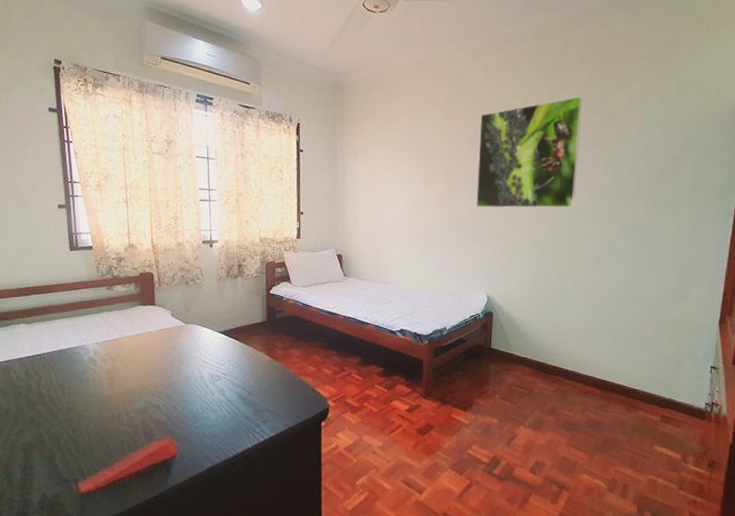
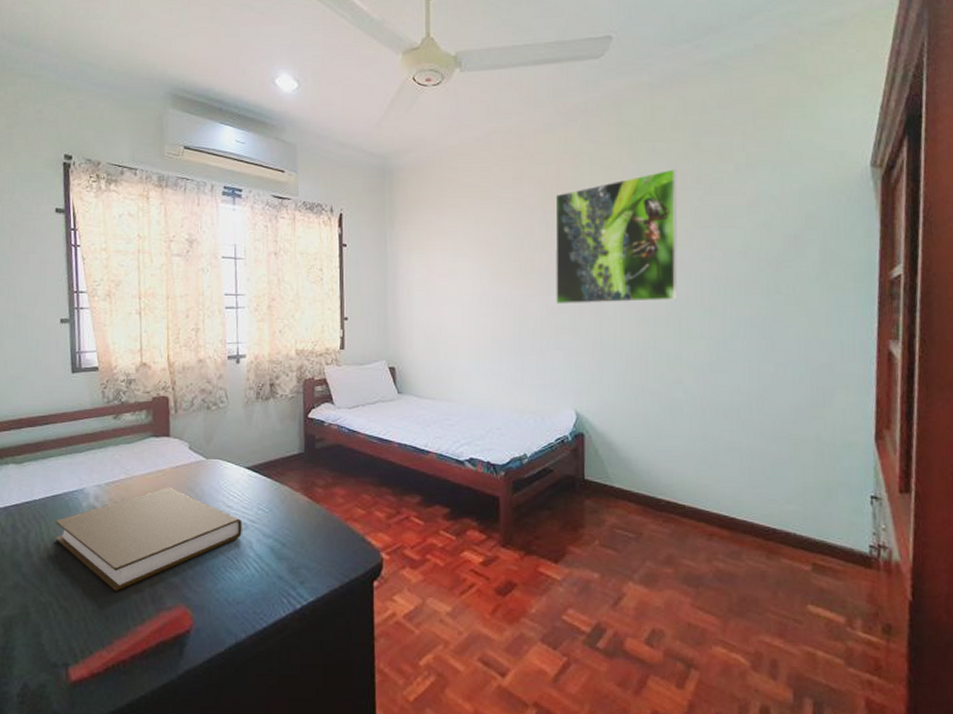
book: none [62,346,216,426] -> present [55,488,242,591]

